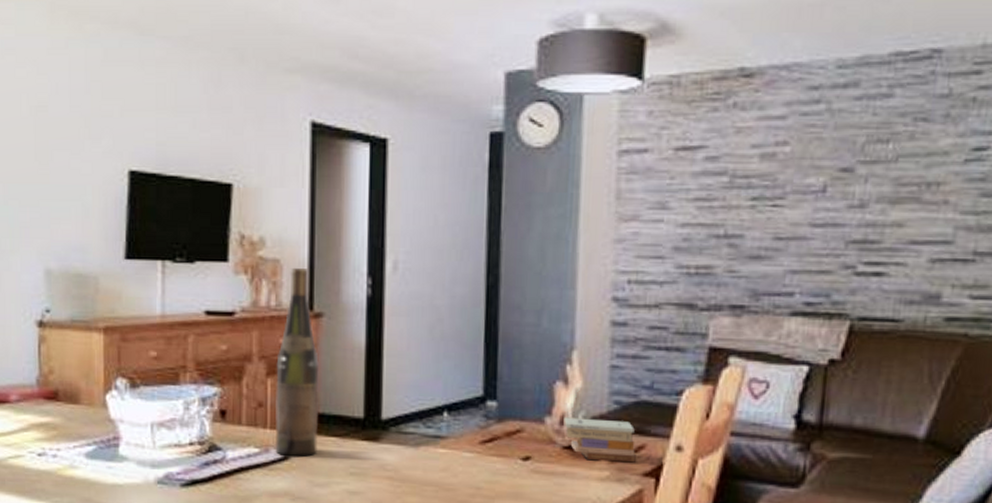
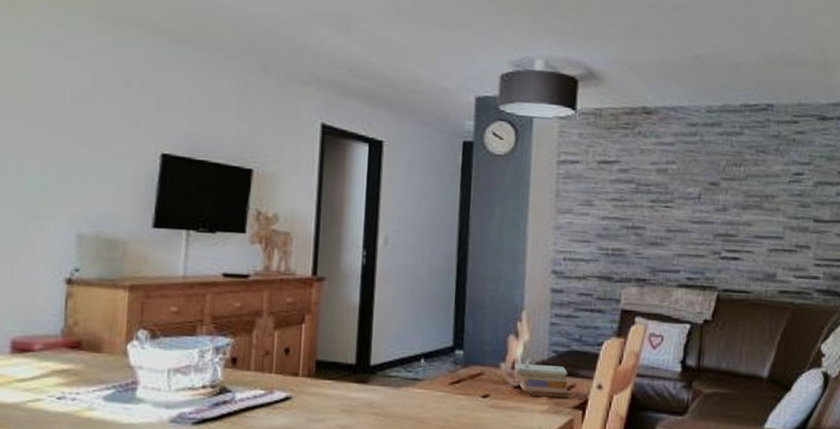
wine bottle: present [275,268,319,457] -> none [279,240,320,397]

